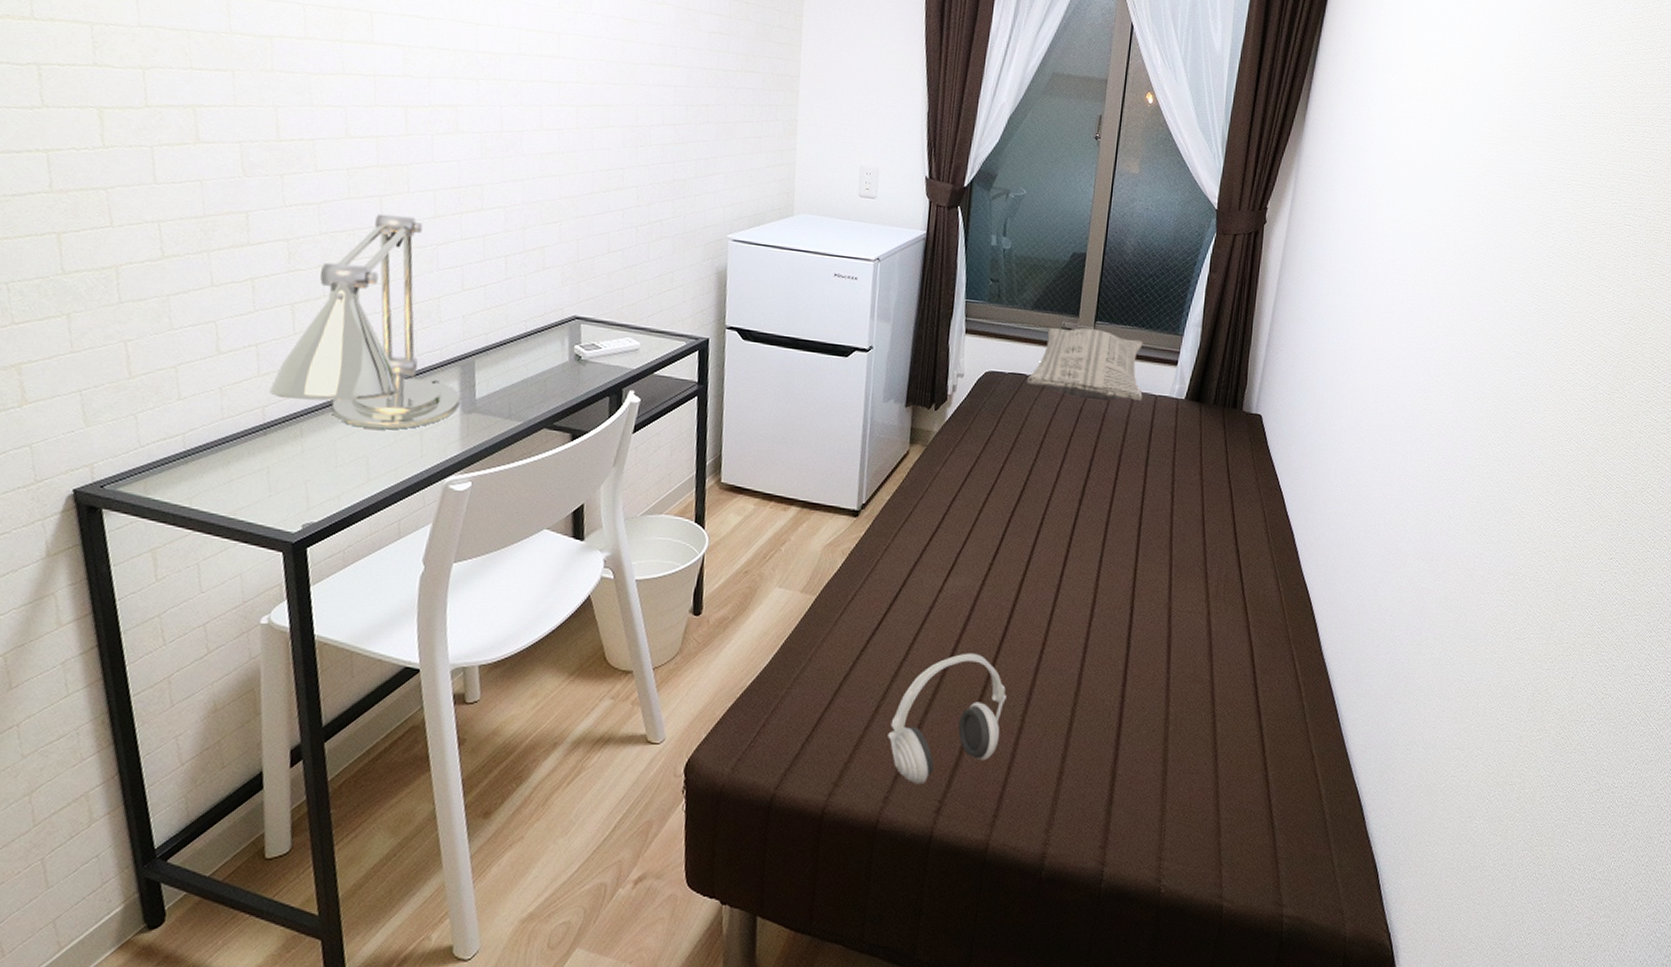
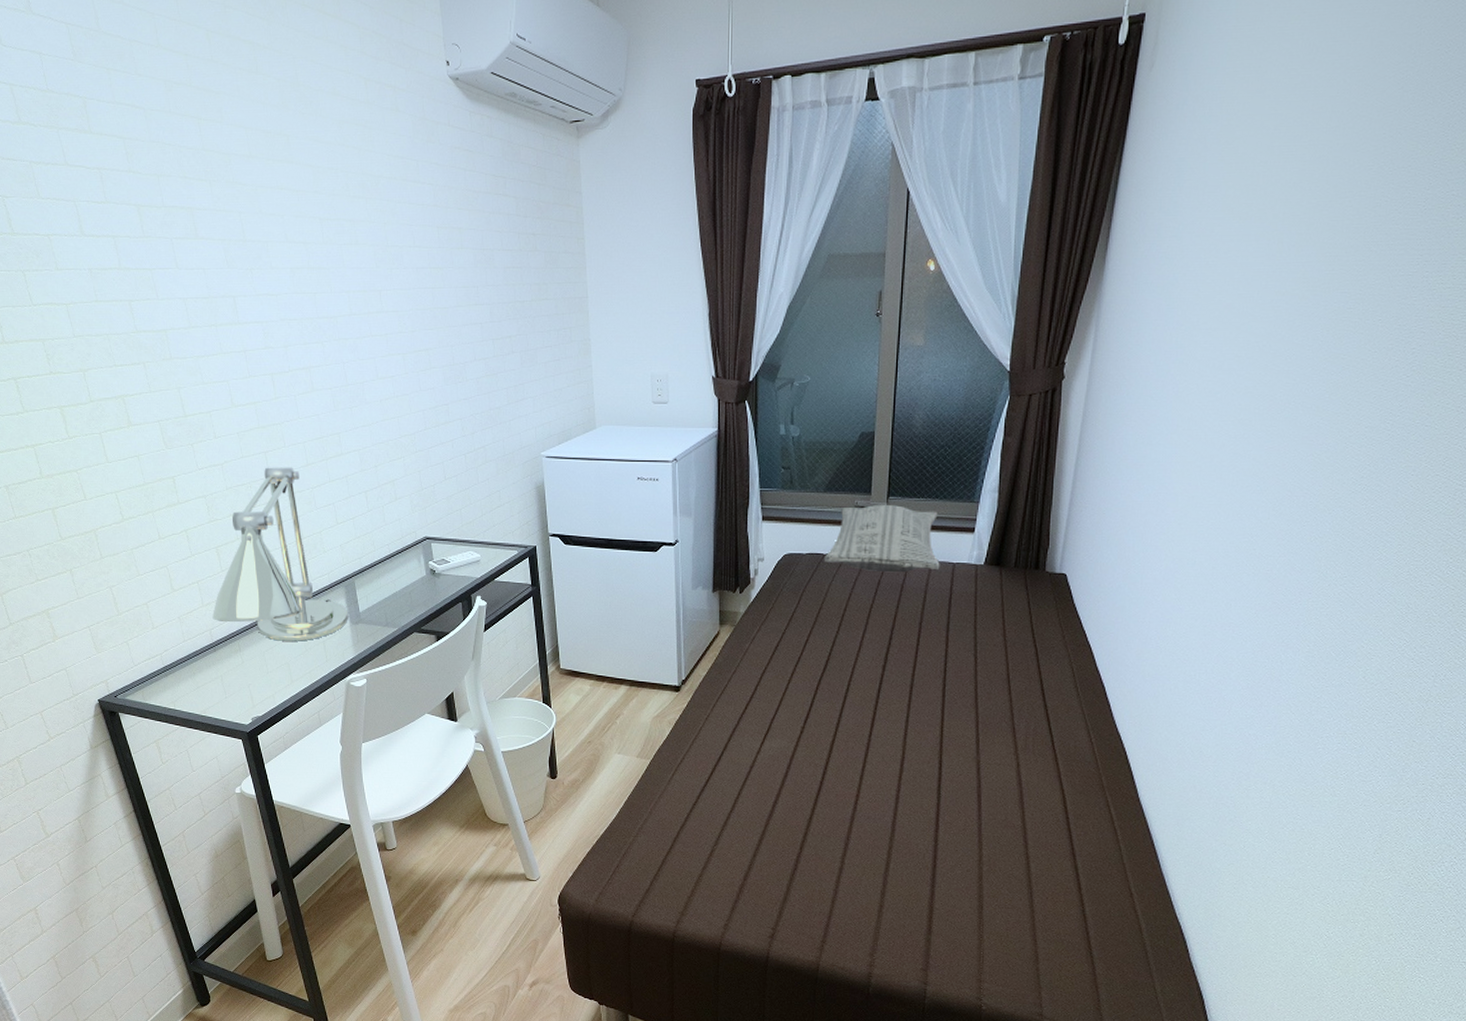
headphones: present [888,653,1007,785] -> none [723,805,826,915]

